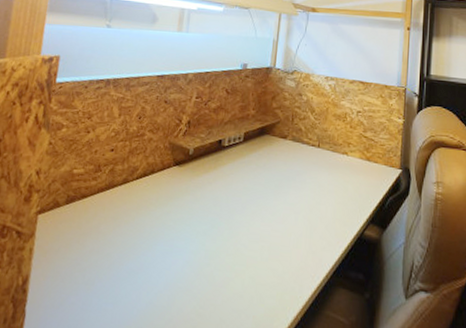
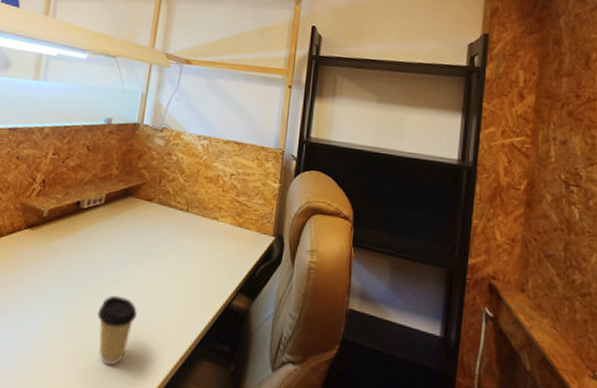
coffee cup: none [240,226,277,292] -> present [97,295,137,365]

